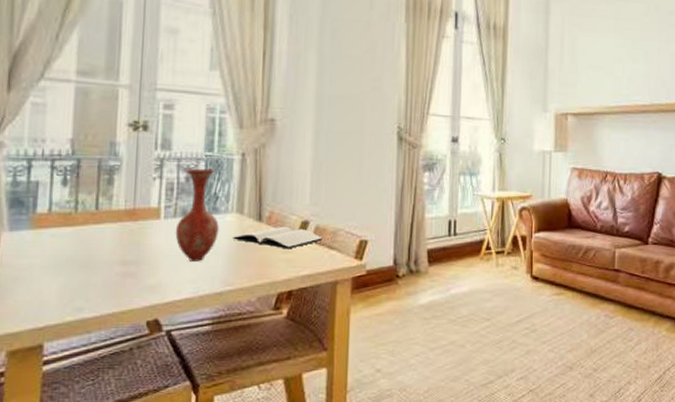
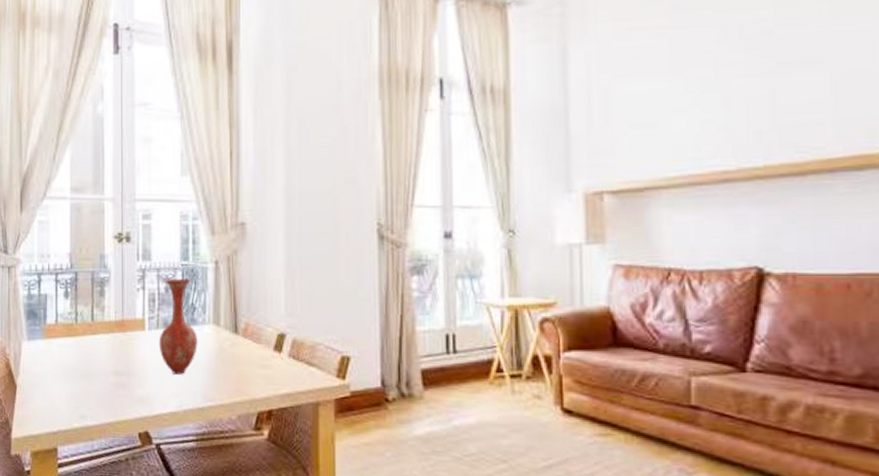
book: present [233,227,323,249] -> none [211,340,301,365]

